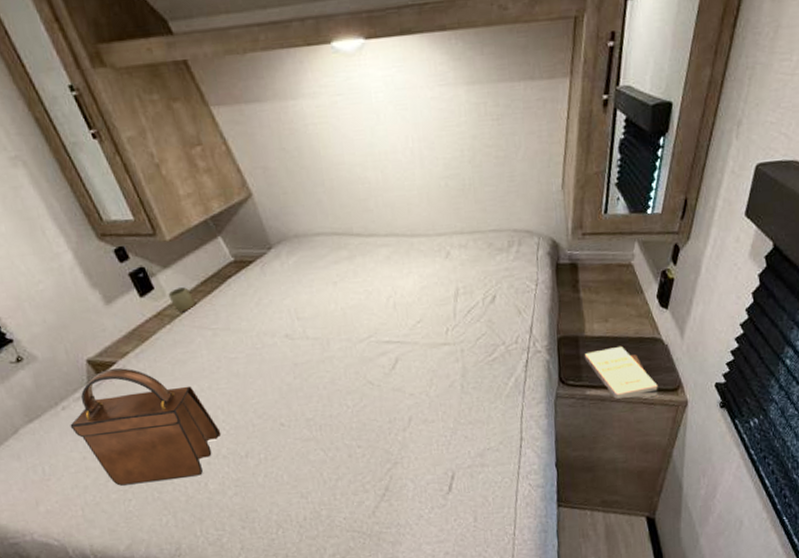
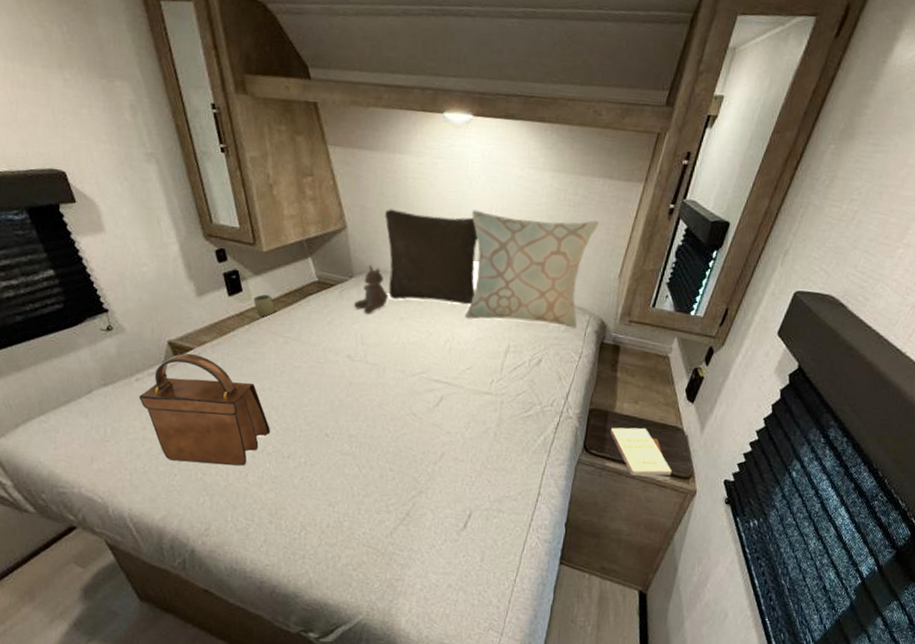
stuffed animal: none [278,231,315,286] -> present [353,265,388,314]
pillow: none [291,155,409,263] -> present [385,209,478,305]
pillow: none [386,131,529,269] -> present [464,210,599,329]

